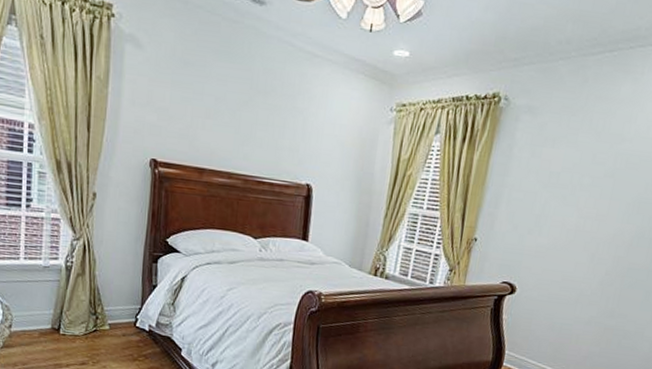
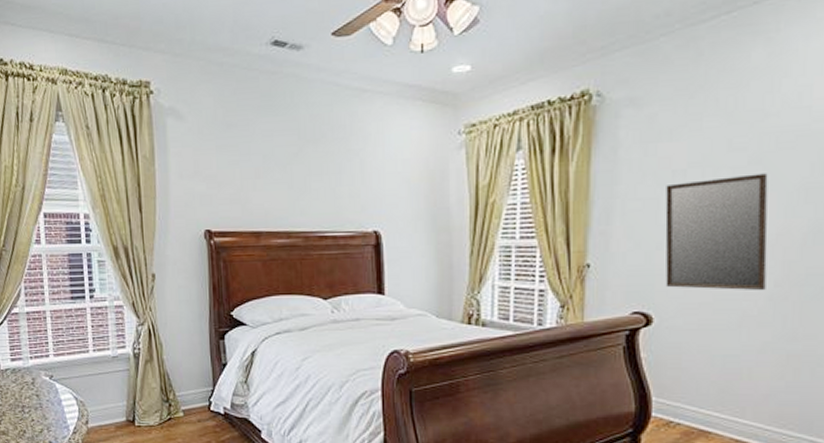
home mirror: none [530,182,617,277] -> present [665,173,768,291]

